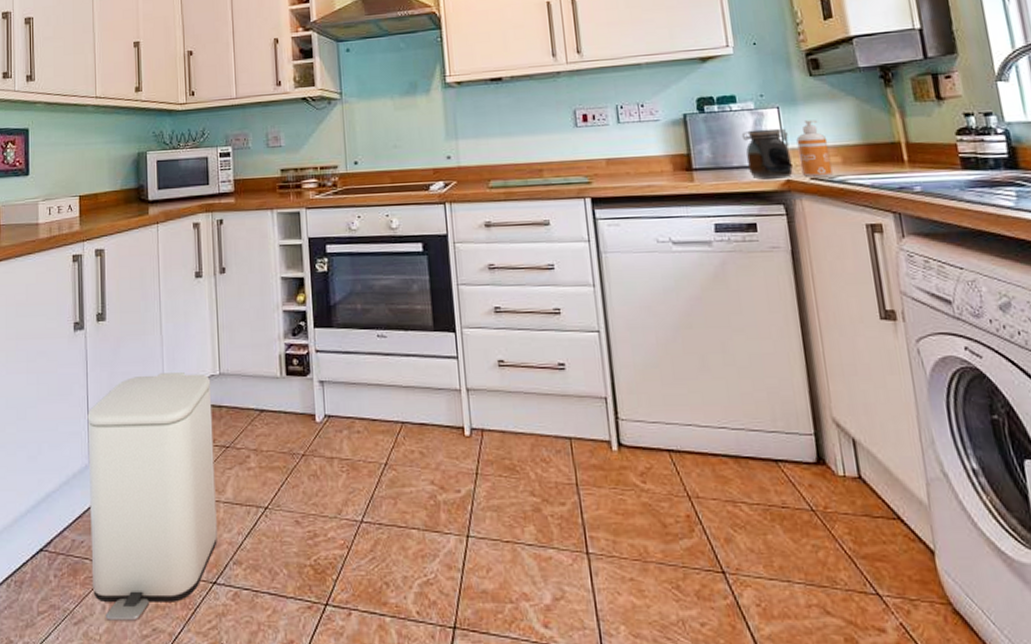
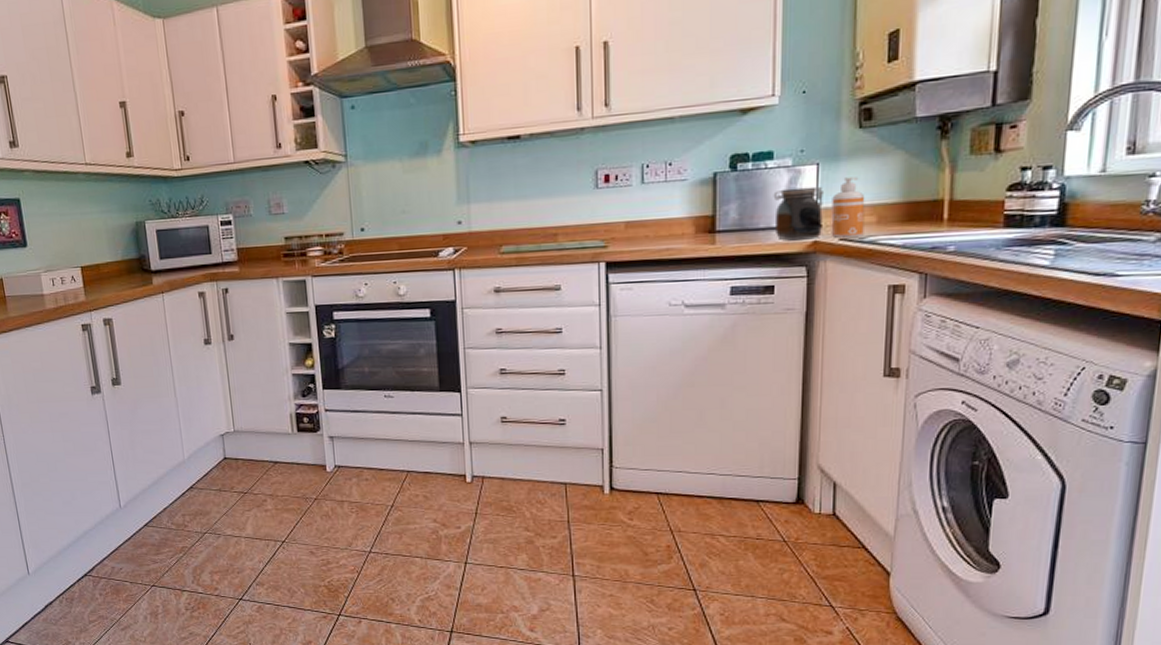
pedal bin: present [87,372,217,622] -> none [113,430,241,628]

